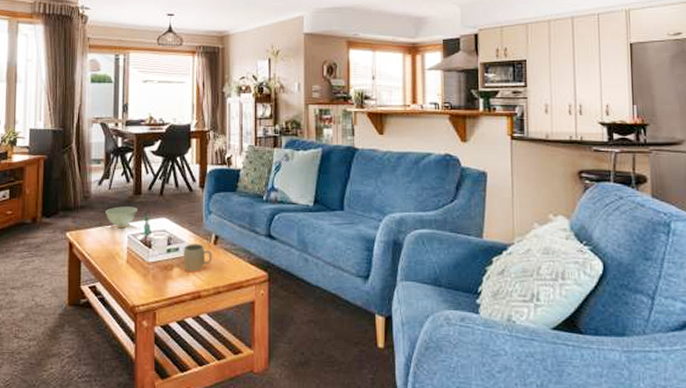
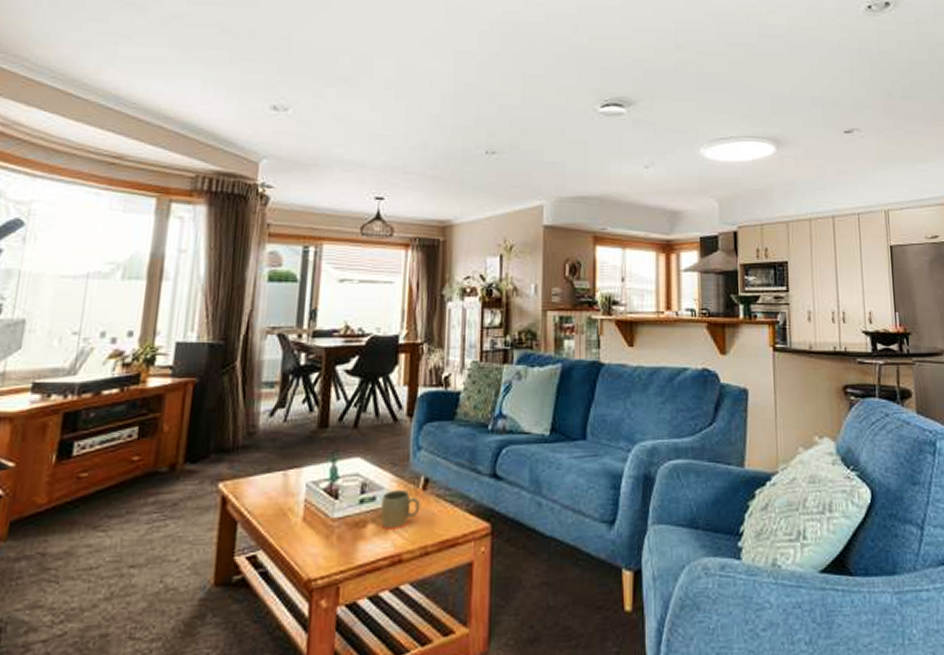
bowl: present [105,206,137,229] -> none [277,444,322,474]

